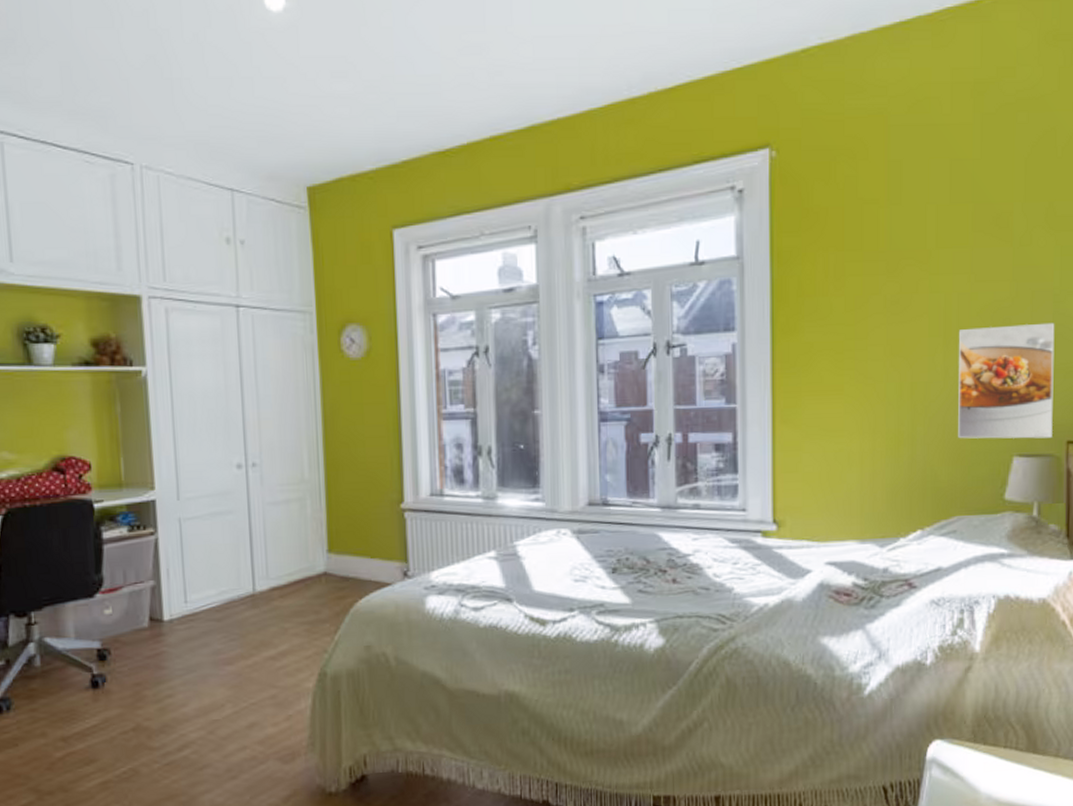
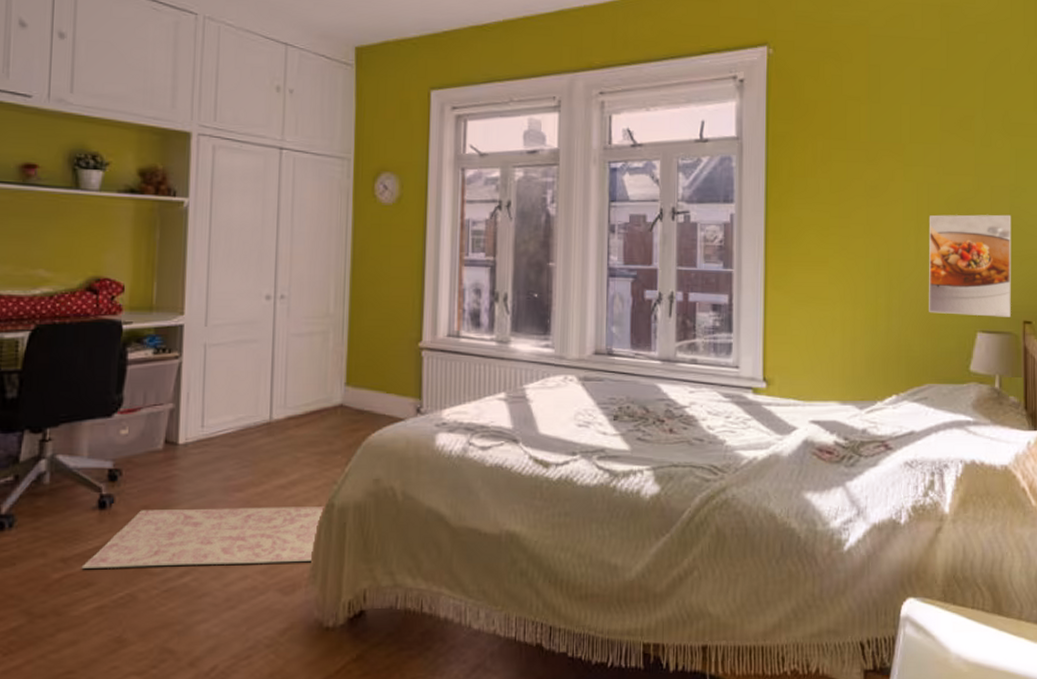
rug: none [82,676,317,746] -> present [81,506,324,569]

